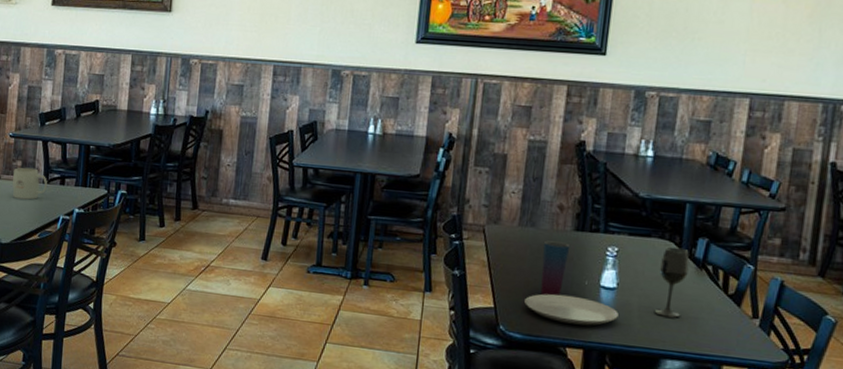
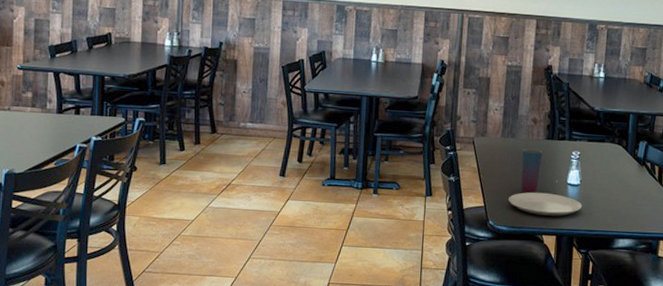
mug: present [12,167,48,200] -> none [24,98,62,131]
wine glass: present [654,246,690,318] -> none [608,149,634,206]

